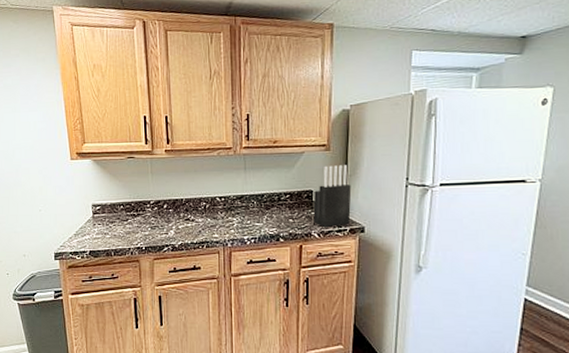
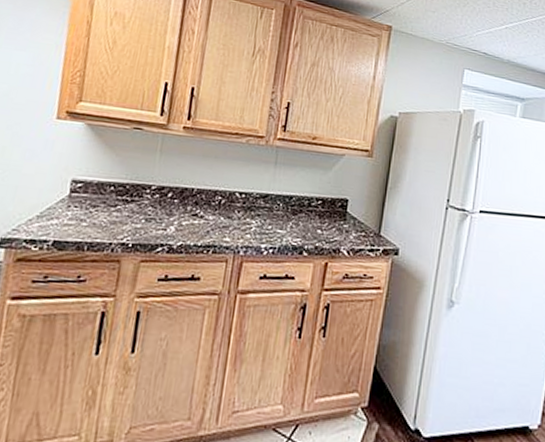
knife block: present [313,165,352,228] -> none [344,173,390,245]

